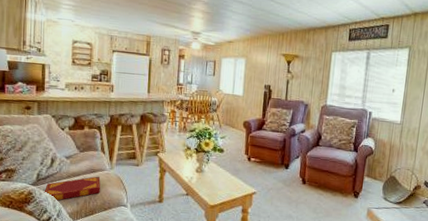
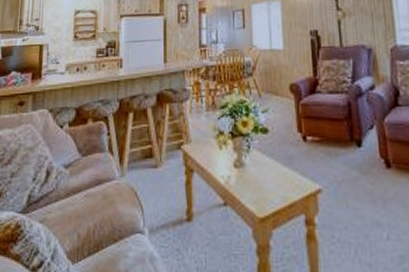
hardback book: present [44,176,101,202] -> none [35,189,108,235]

